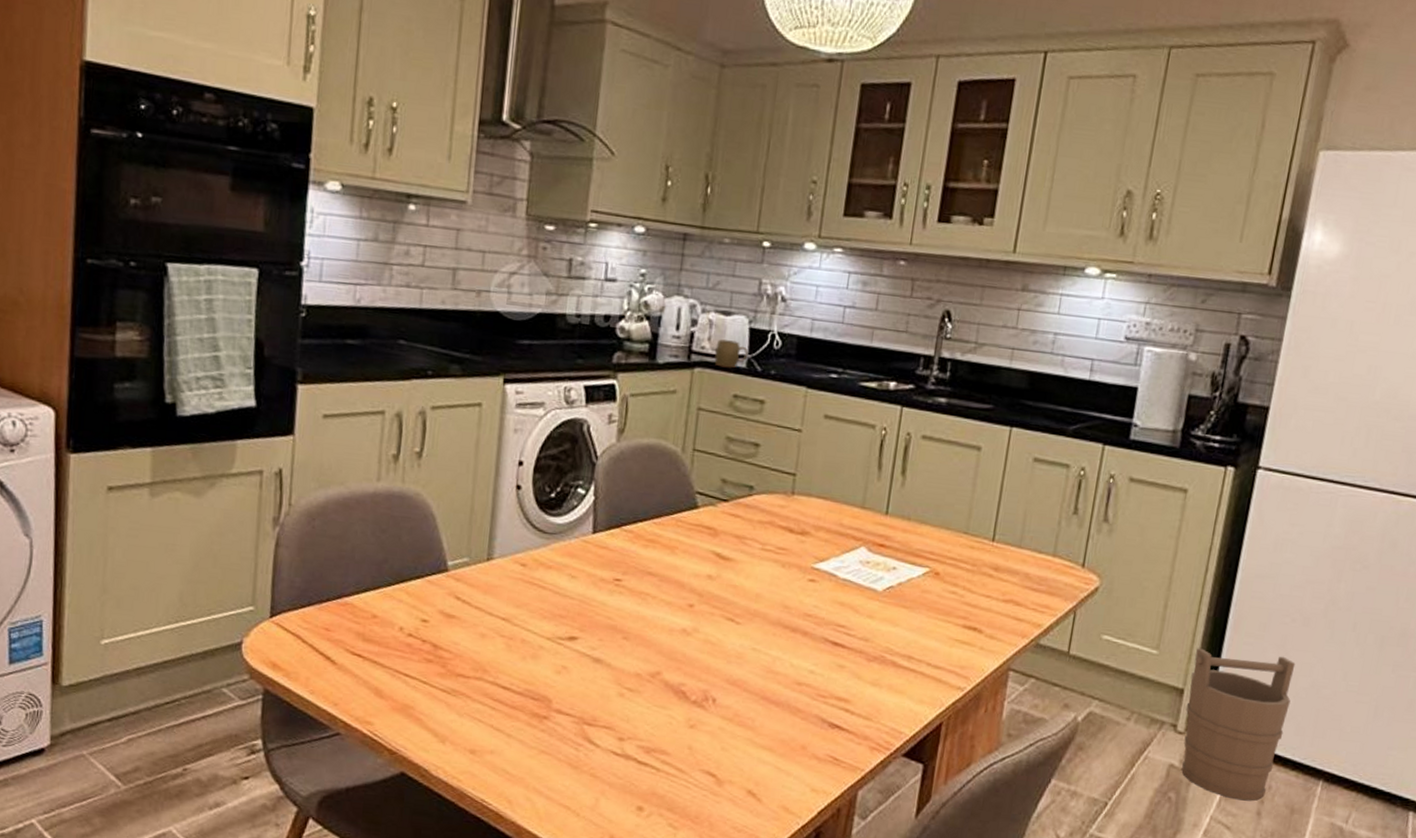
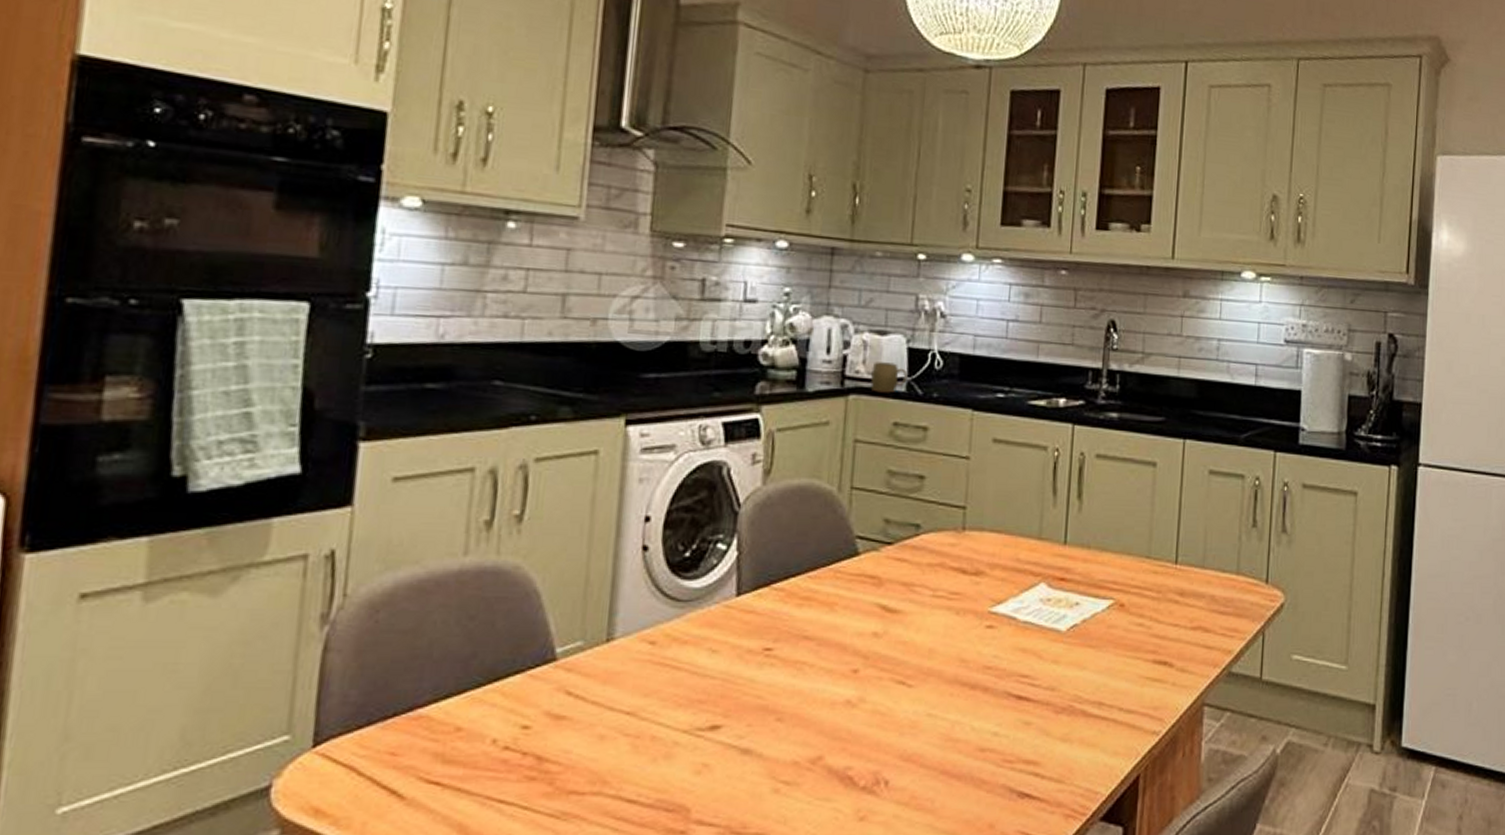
bucket: present [1182,648,1296,801] -> none [1380,657,1474,819]

